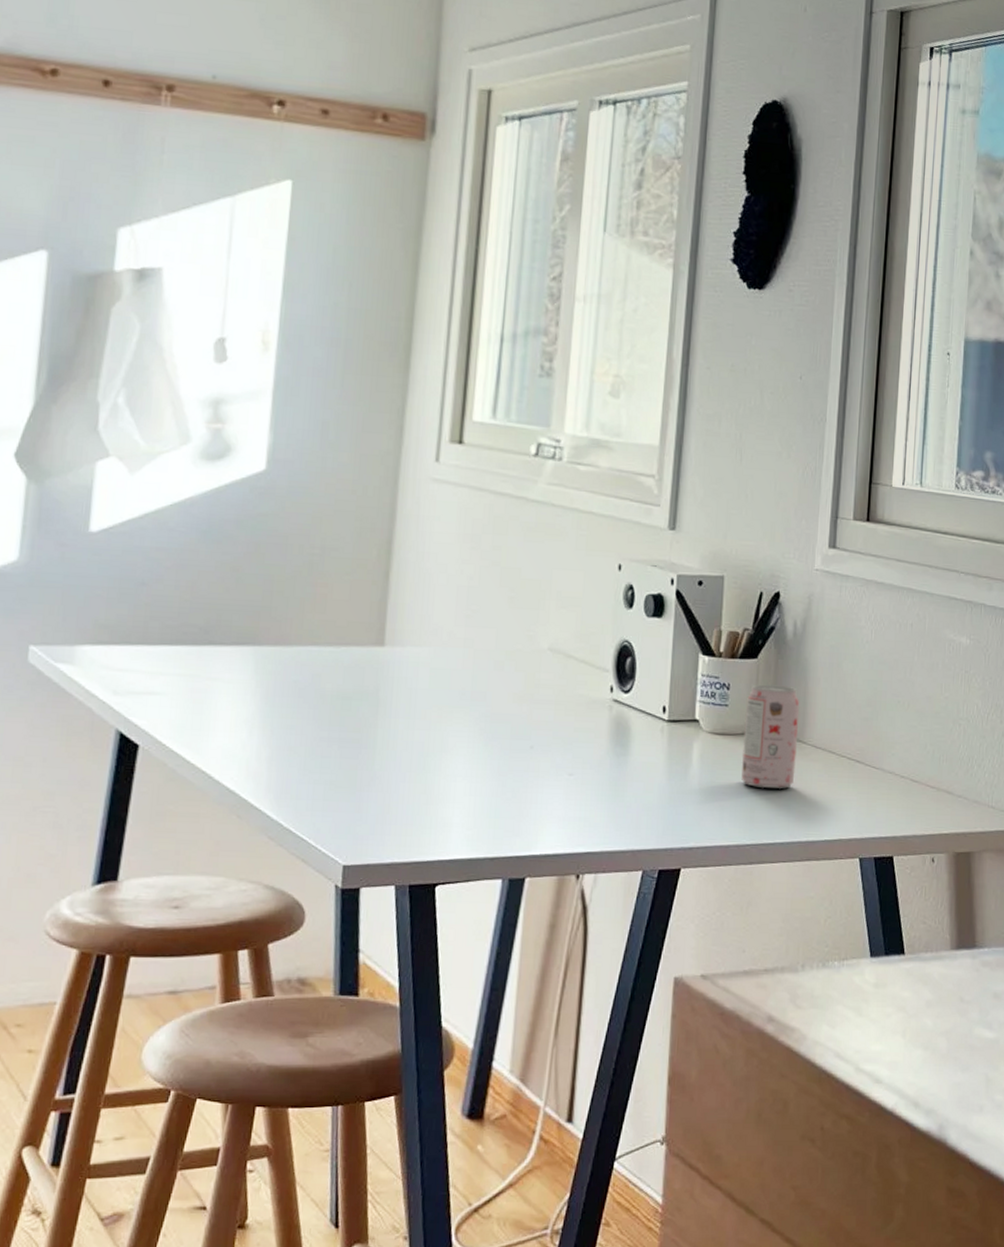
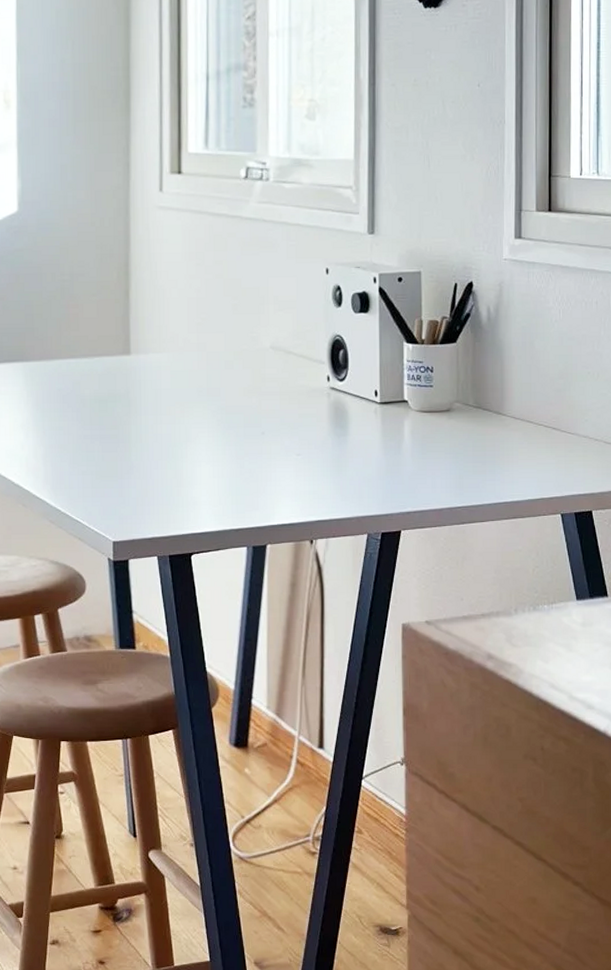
beverage can: present [741,684,800,789] -> none [448,365,498,457]

